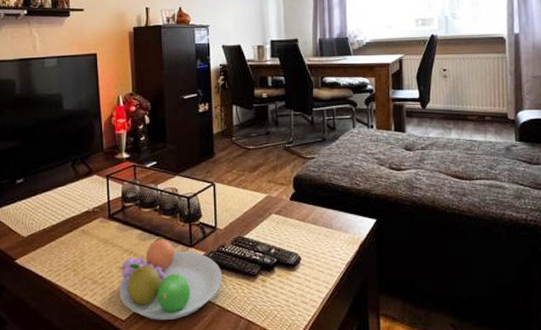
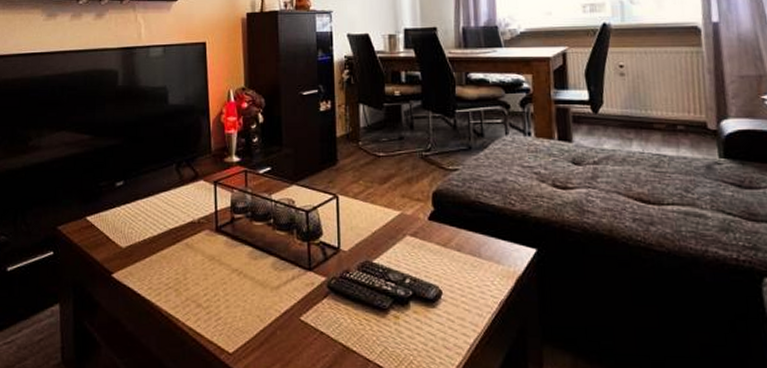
fruit bowl: present [119,237,222,320] -> none [226,256,346,357]

